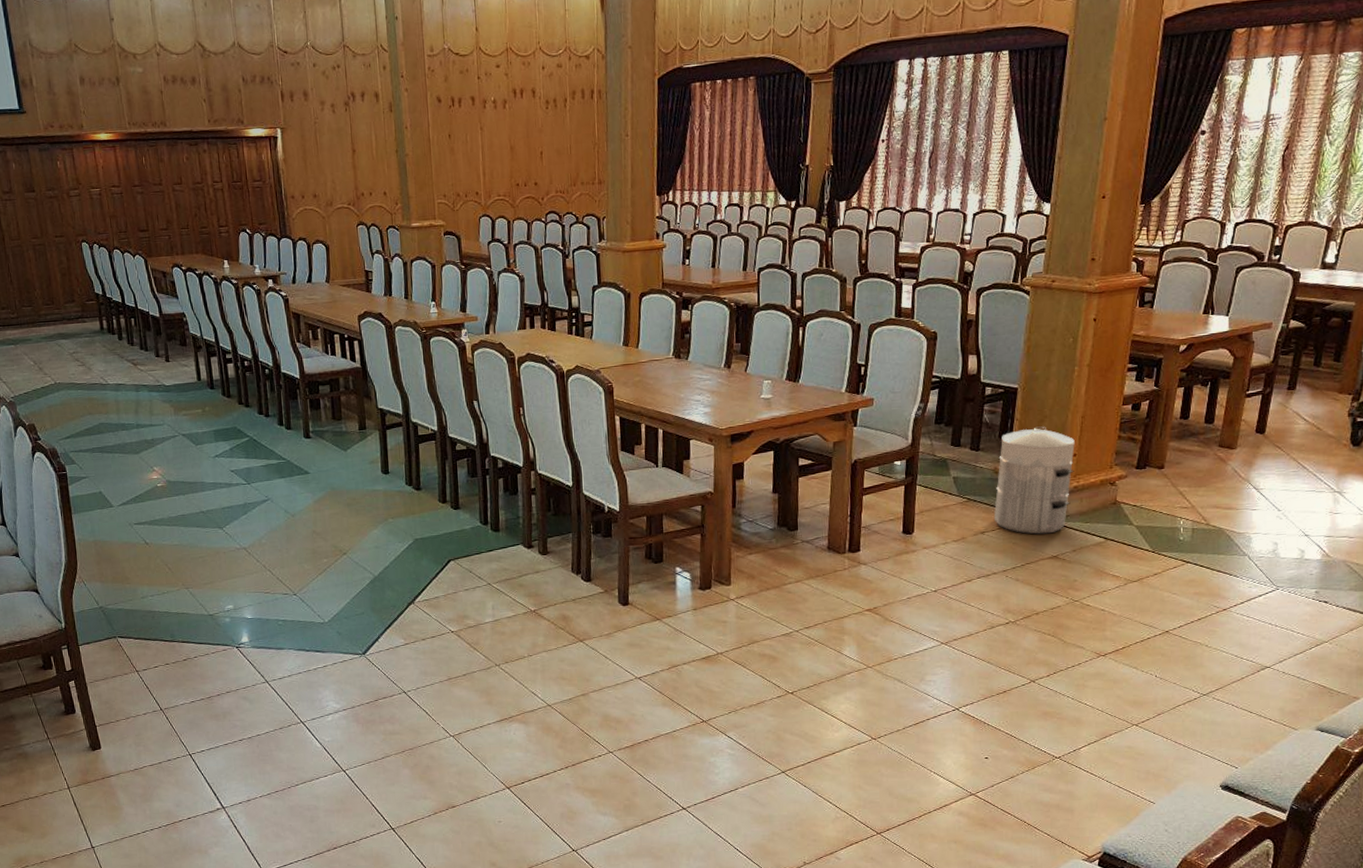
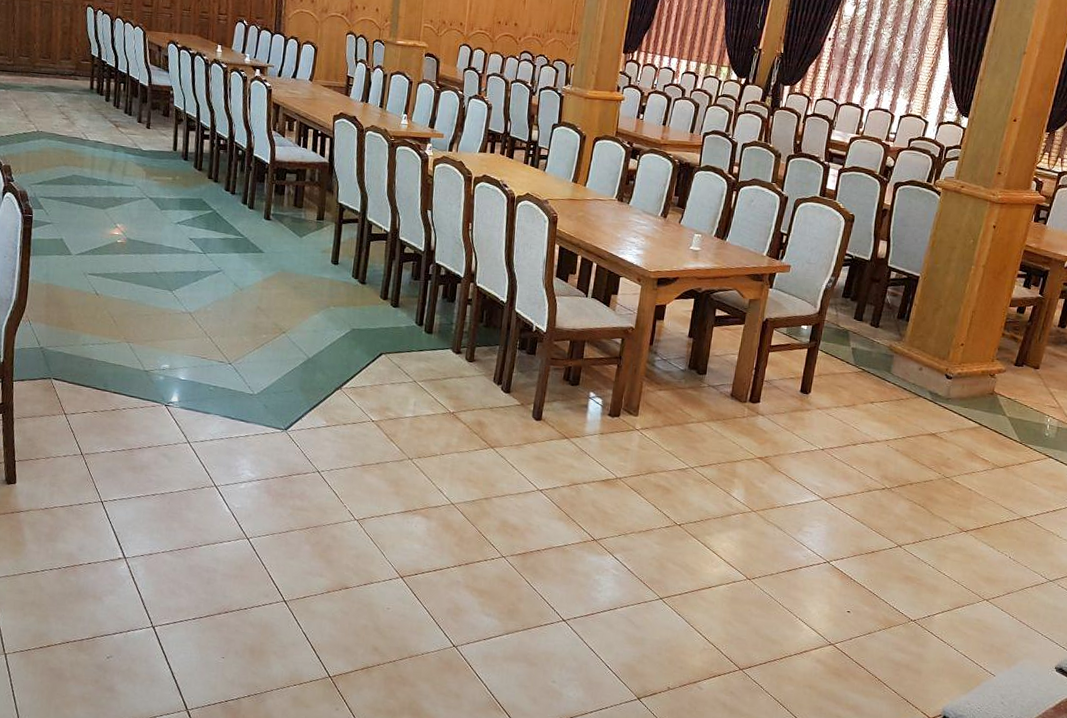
waste bin: present [993,426,1076,535] -> none [883,314,965,413]

